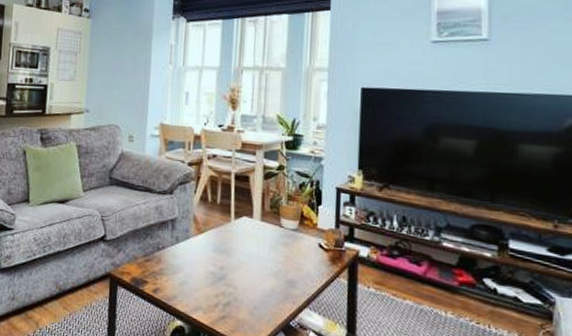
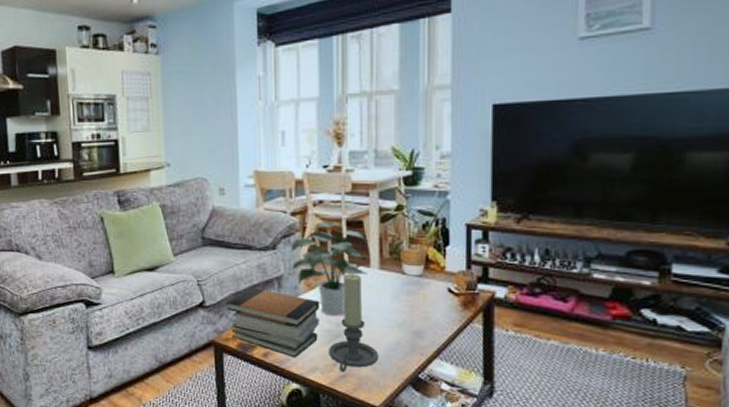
book stack: none [125,226,206,296] -> present [227,287,319,358]
potted plant: none [184,173,252,261] -> present [290,221,368,316]
candle holder: none [211,222,256,314] -> present [329,274,379,373]

